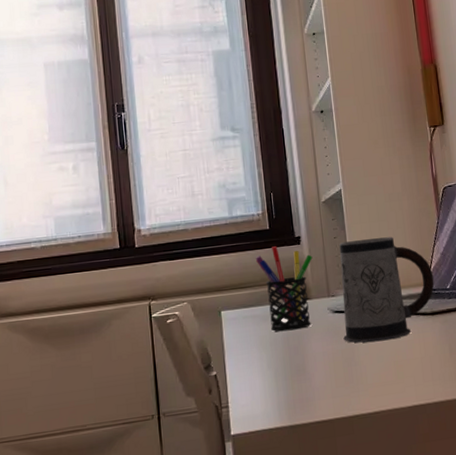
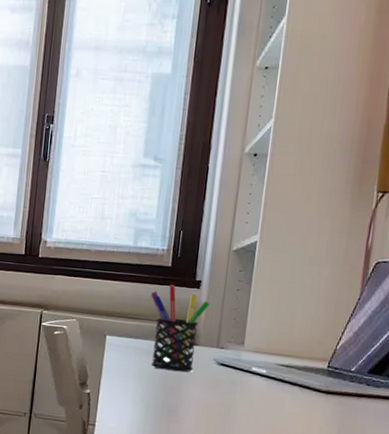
mug: present [339,236,435,343] -> none [223,296,340,408]

